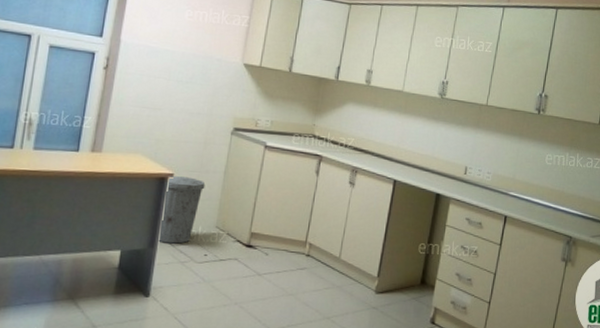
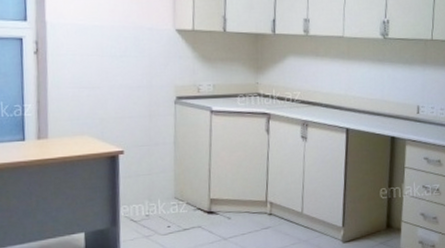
trash can: present [157,176,206,244] -> none [118,152,157,220]

